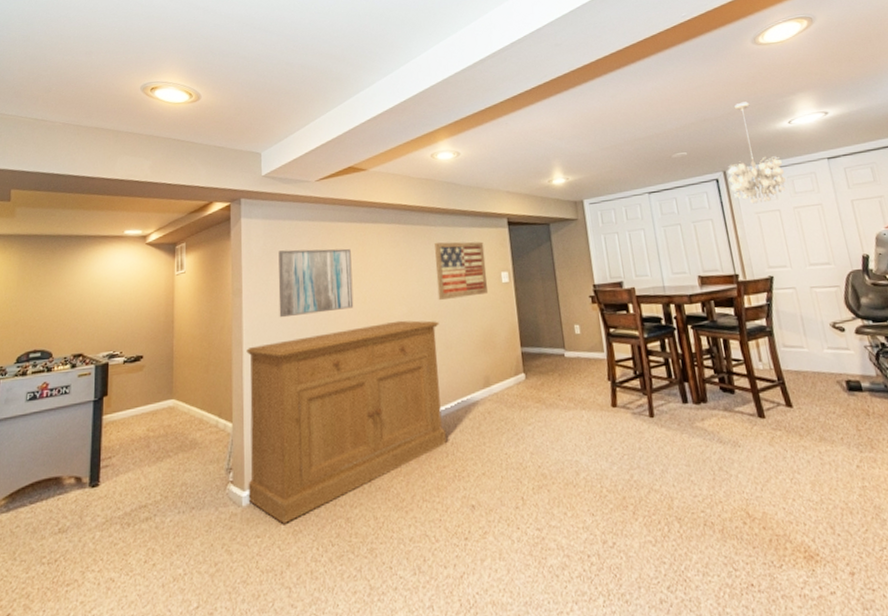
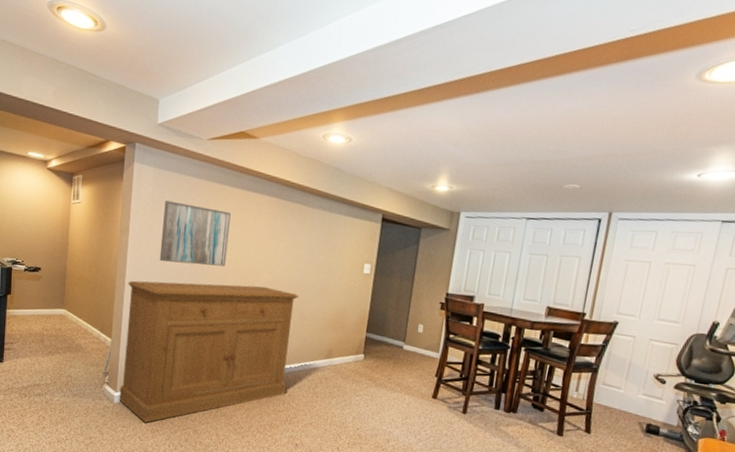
wall art: present [434,241,488,301] -> none [302,223,355,280]
chandelier: present [727,102,786,204] -> none [610,143,673,252]

